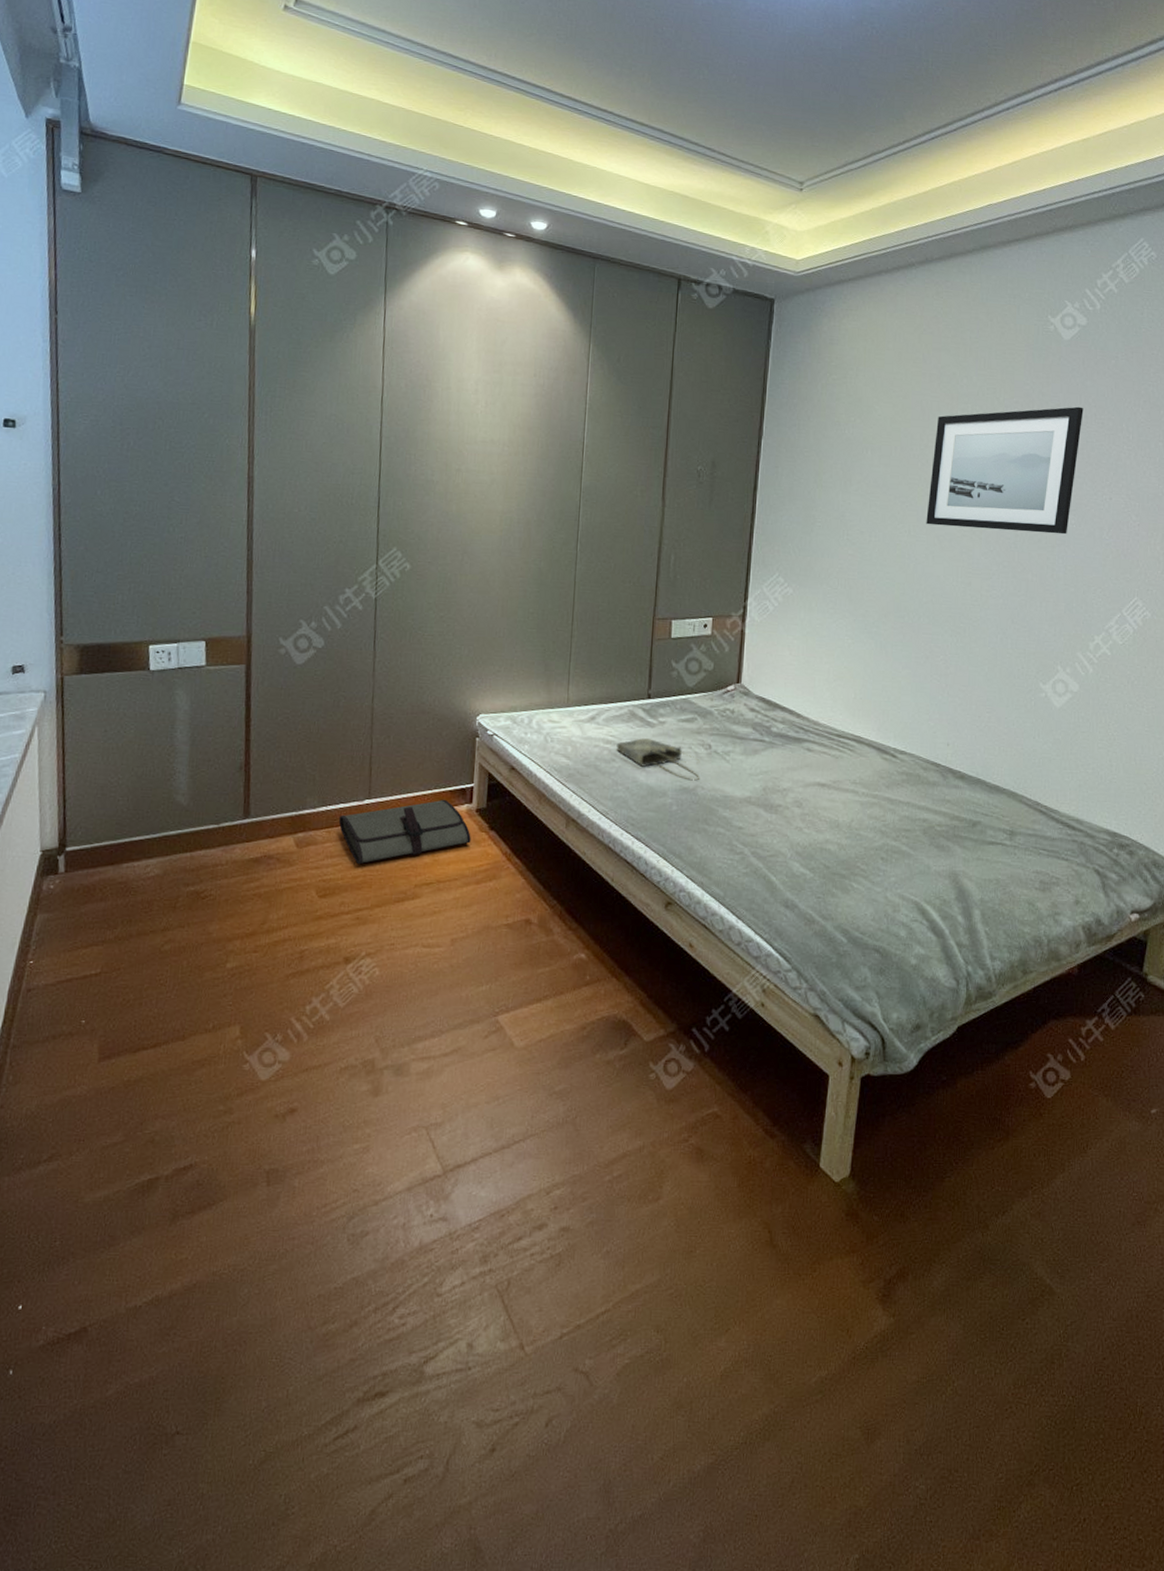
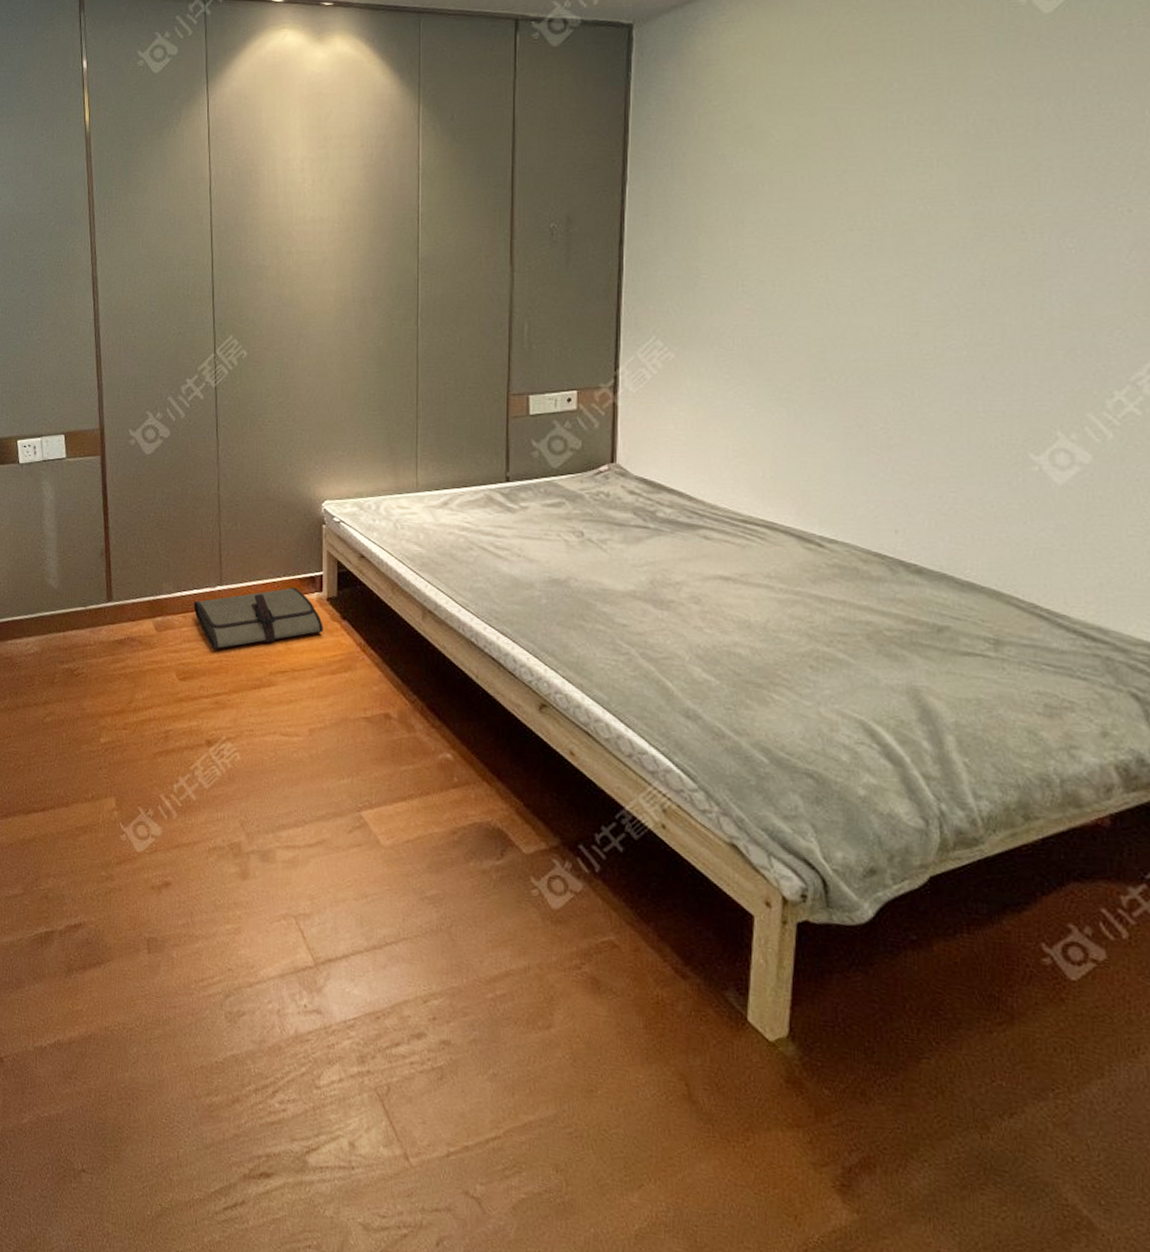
tote bag: present [616,738,700,780] -> none [473,525,571,571]
wall art: present [926,406,1084,535] -> none [849,96,1080,266]

